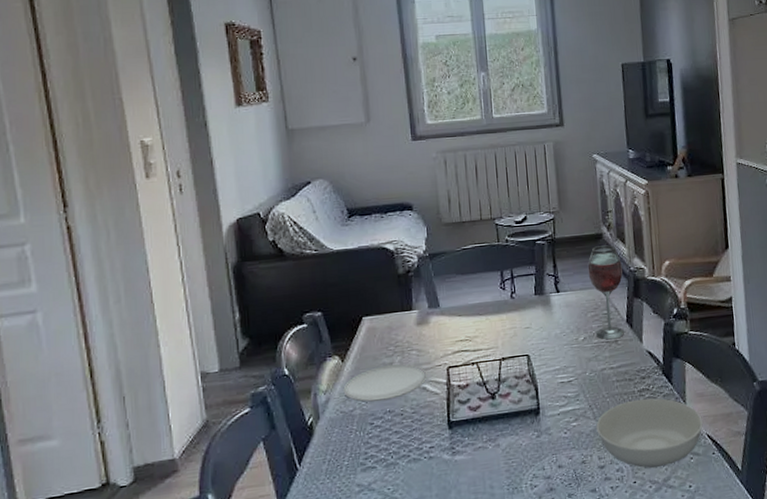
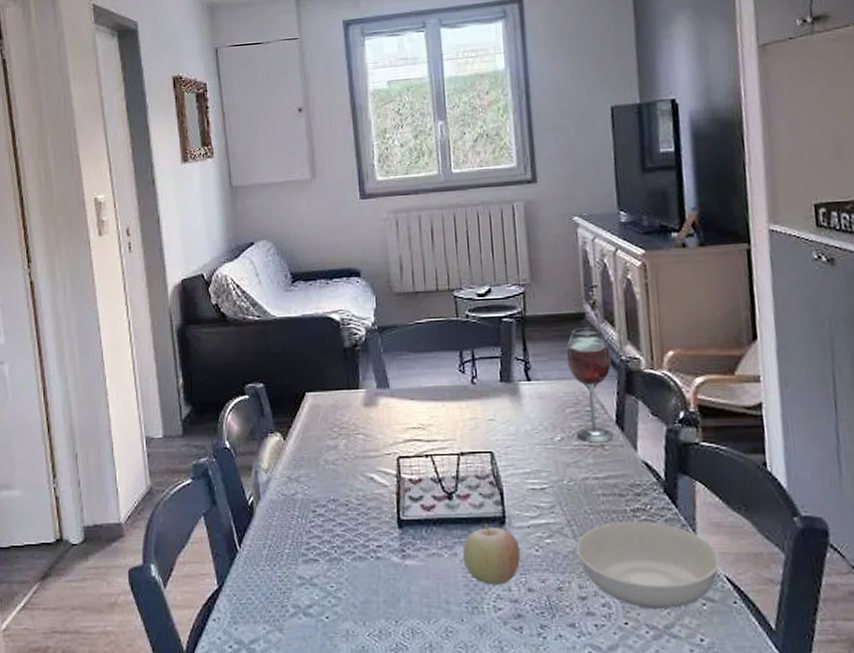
plate: present [343,364,427,402] -> none [285,448,375,487]
fruit: none [504,415,553,468] -> present [462,523,521,585]

